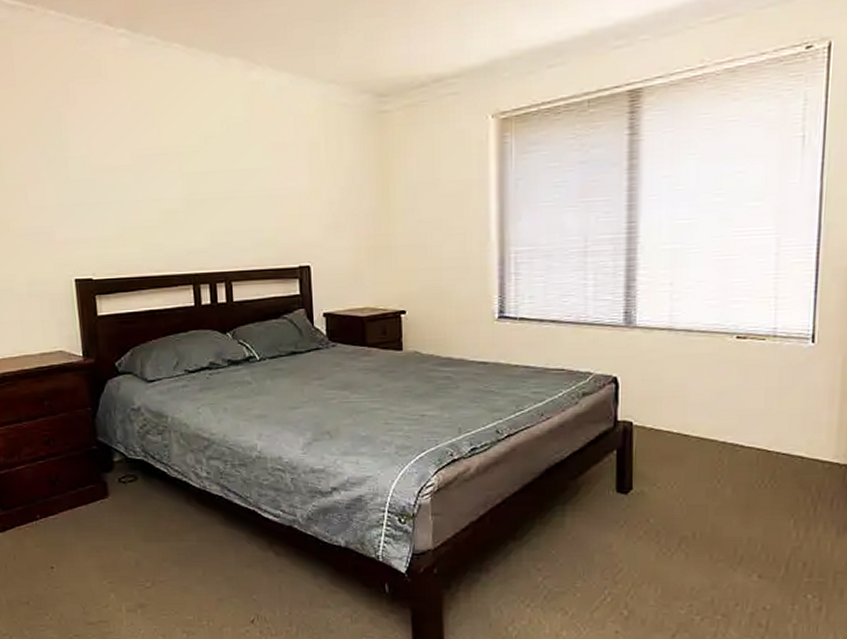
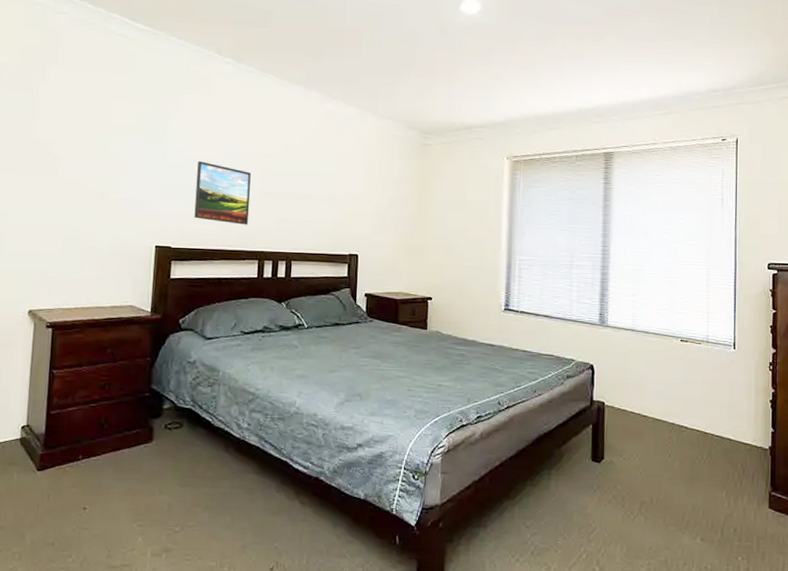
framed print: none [106,170,176,244] -> present [194,161,251,225]

